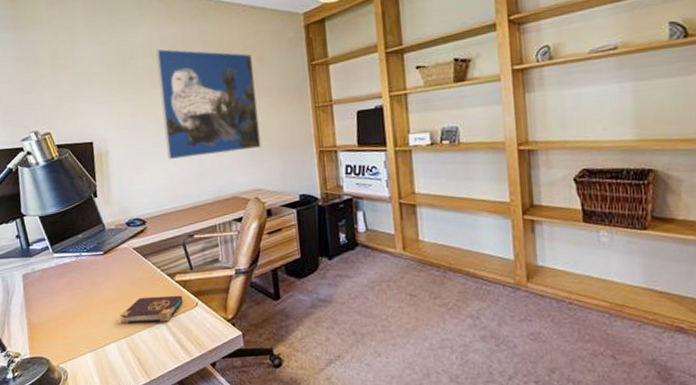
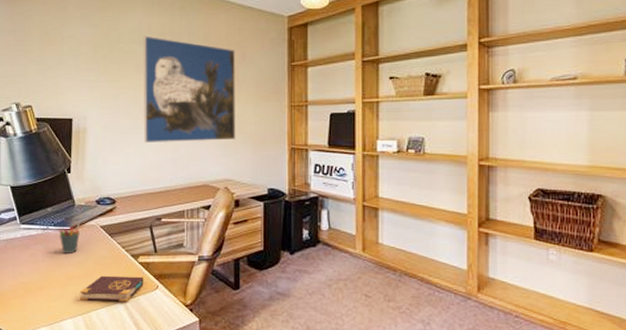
pen holder: none [92,245,114,279] -> present [58,222,81,254]

